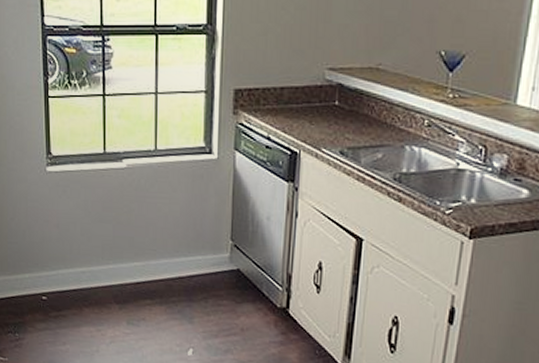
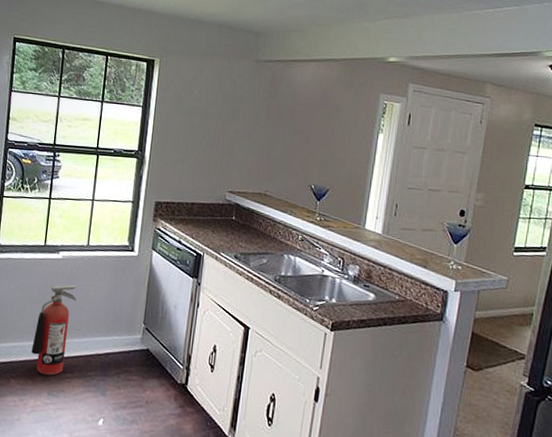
fire extinguisher: none [103,197,149,303] -> present [31,284,77,375]

